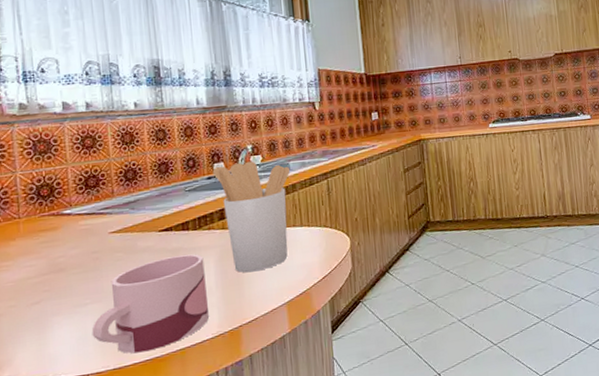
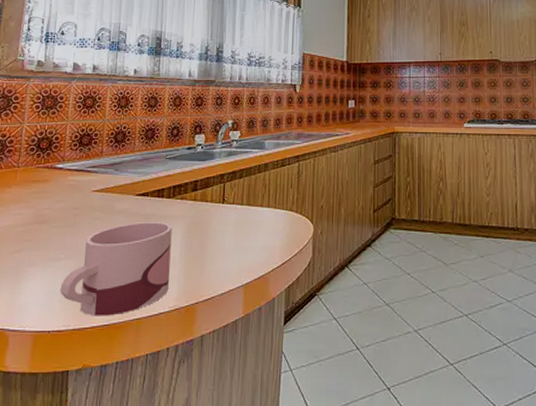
utensil holder: present [212,161,291,273] -> none [193,136,265,248]

